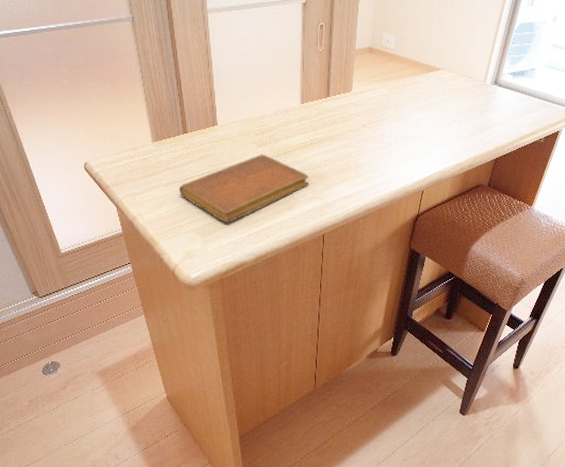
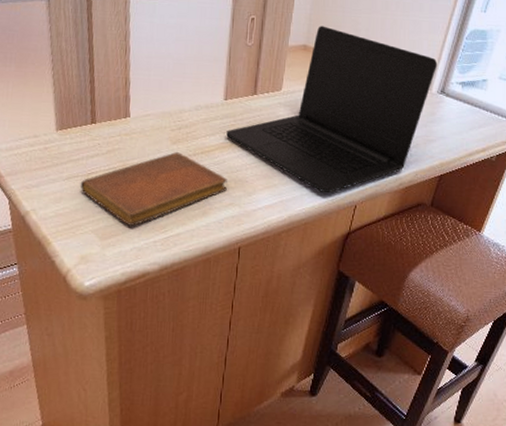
laptop: none [305,28,491,182] -> present [226,25,438,194]

